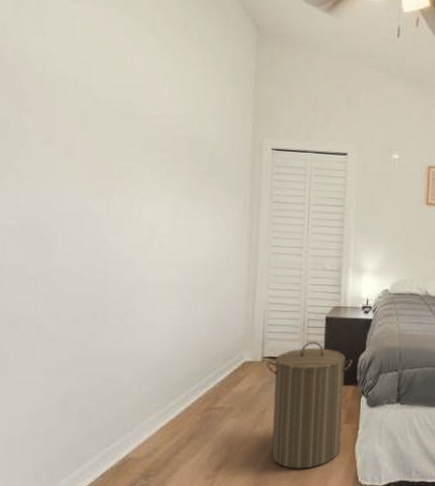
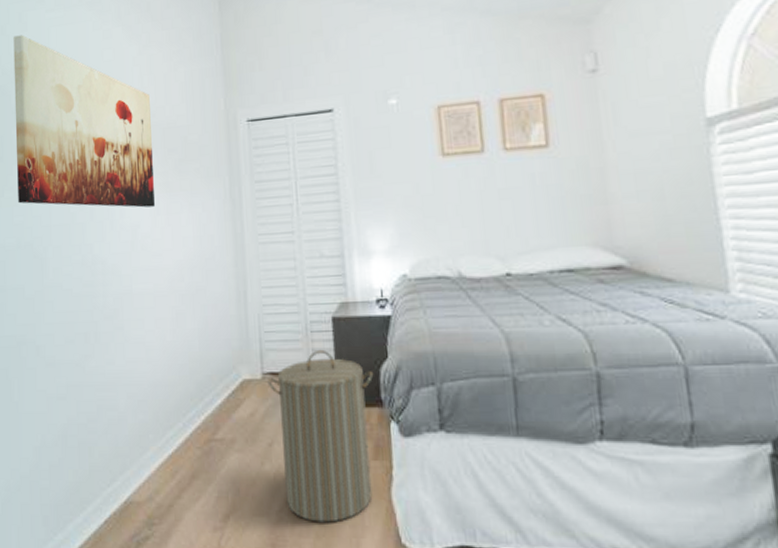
wall art: none [24,17,180,210] -> present [13,35,156,208]

